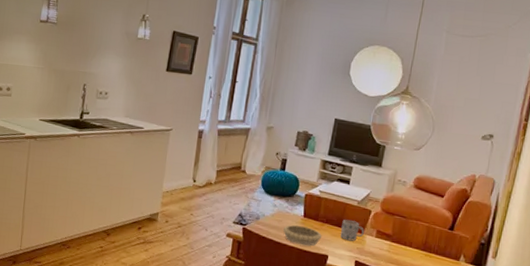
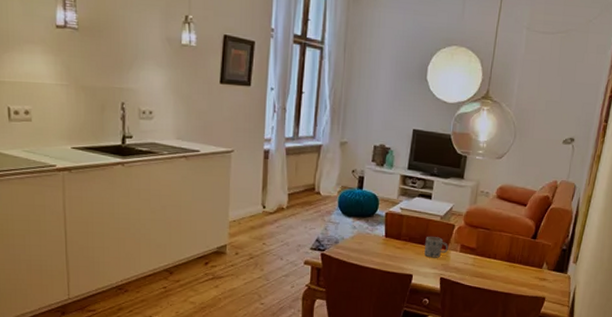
decorative bowl: present [283,225,323,246] -> none [365,246,406,267]

